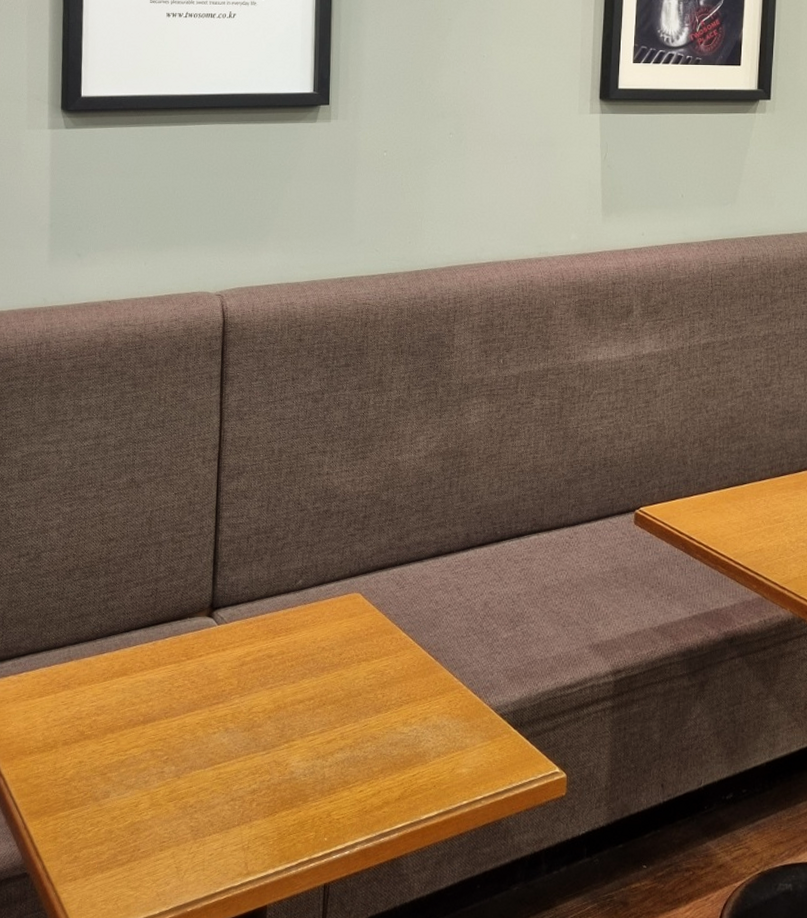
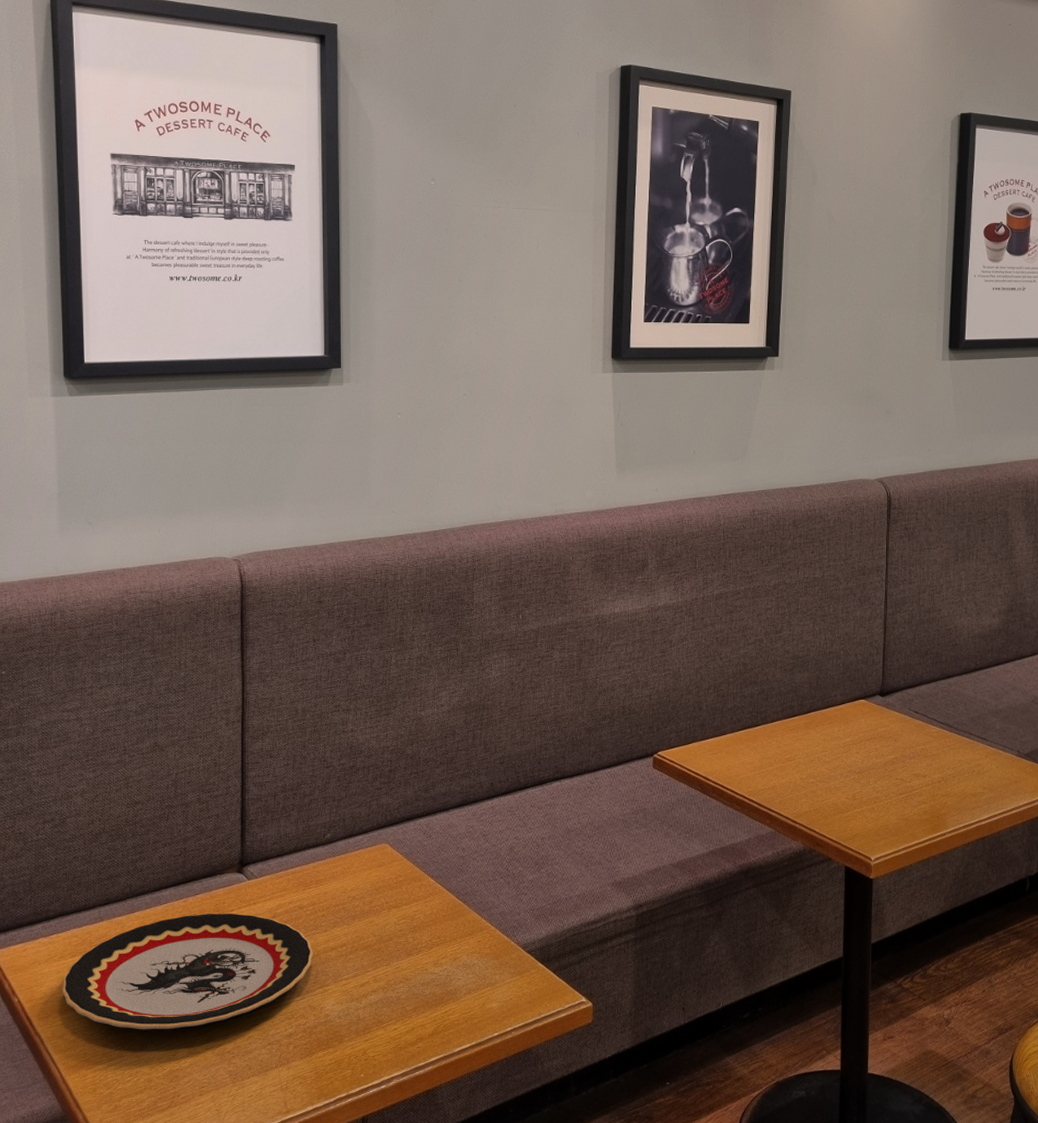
plate: none [27,657,281,778] -> present [61,913,314,1030]

